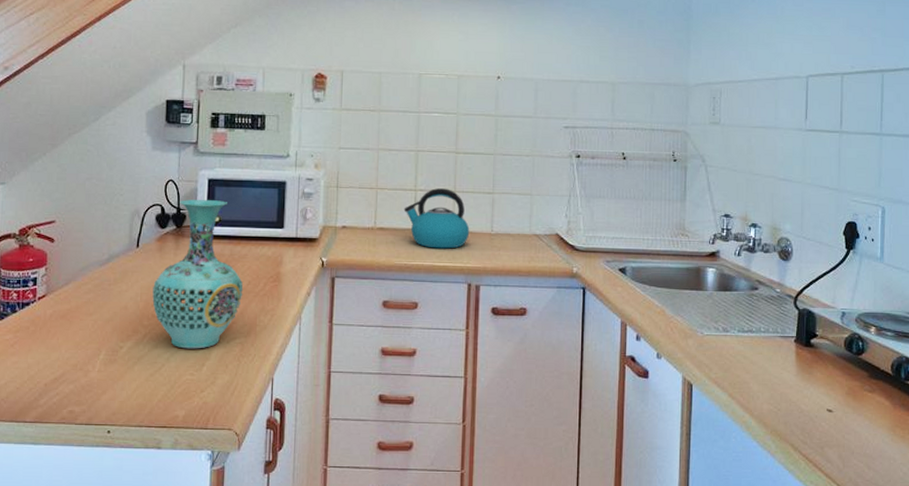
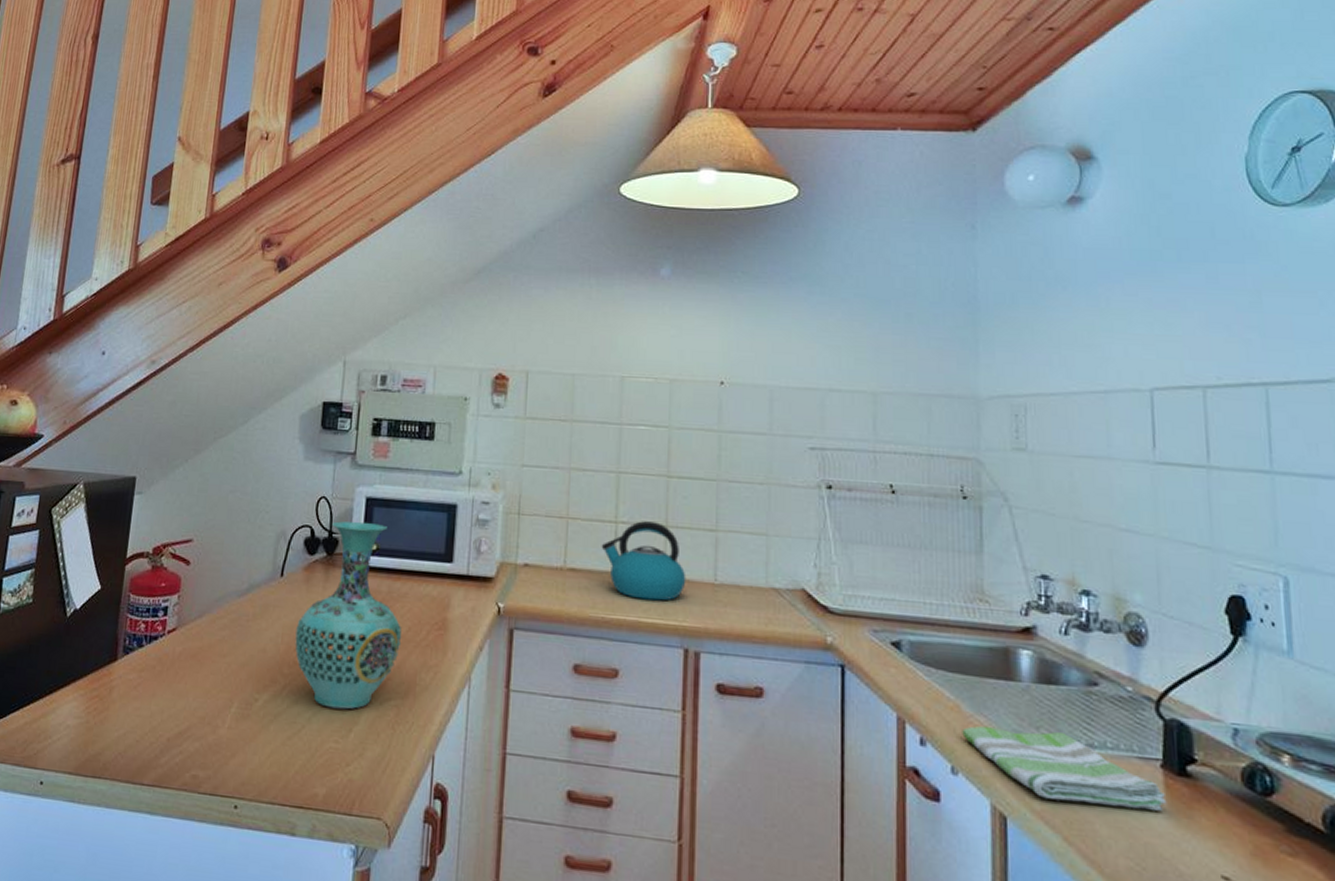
dish towel: none [665,323,797,371] -> present [962,725,1167,811]

